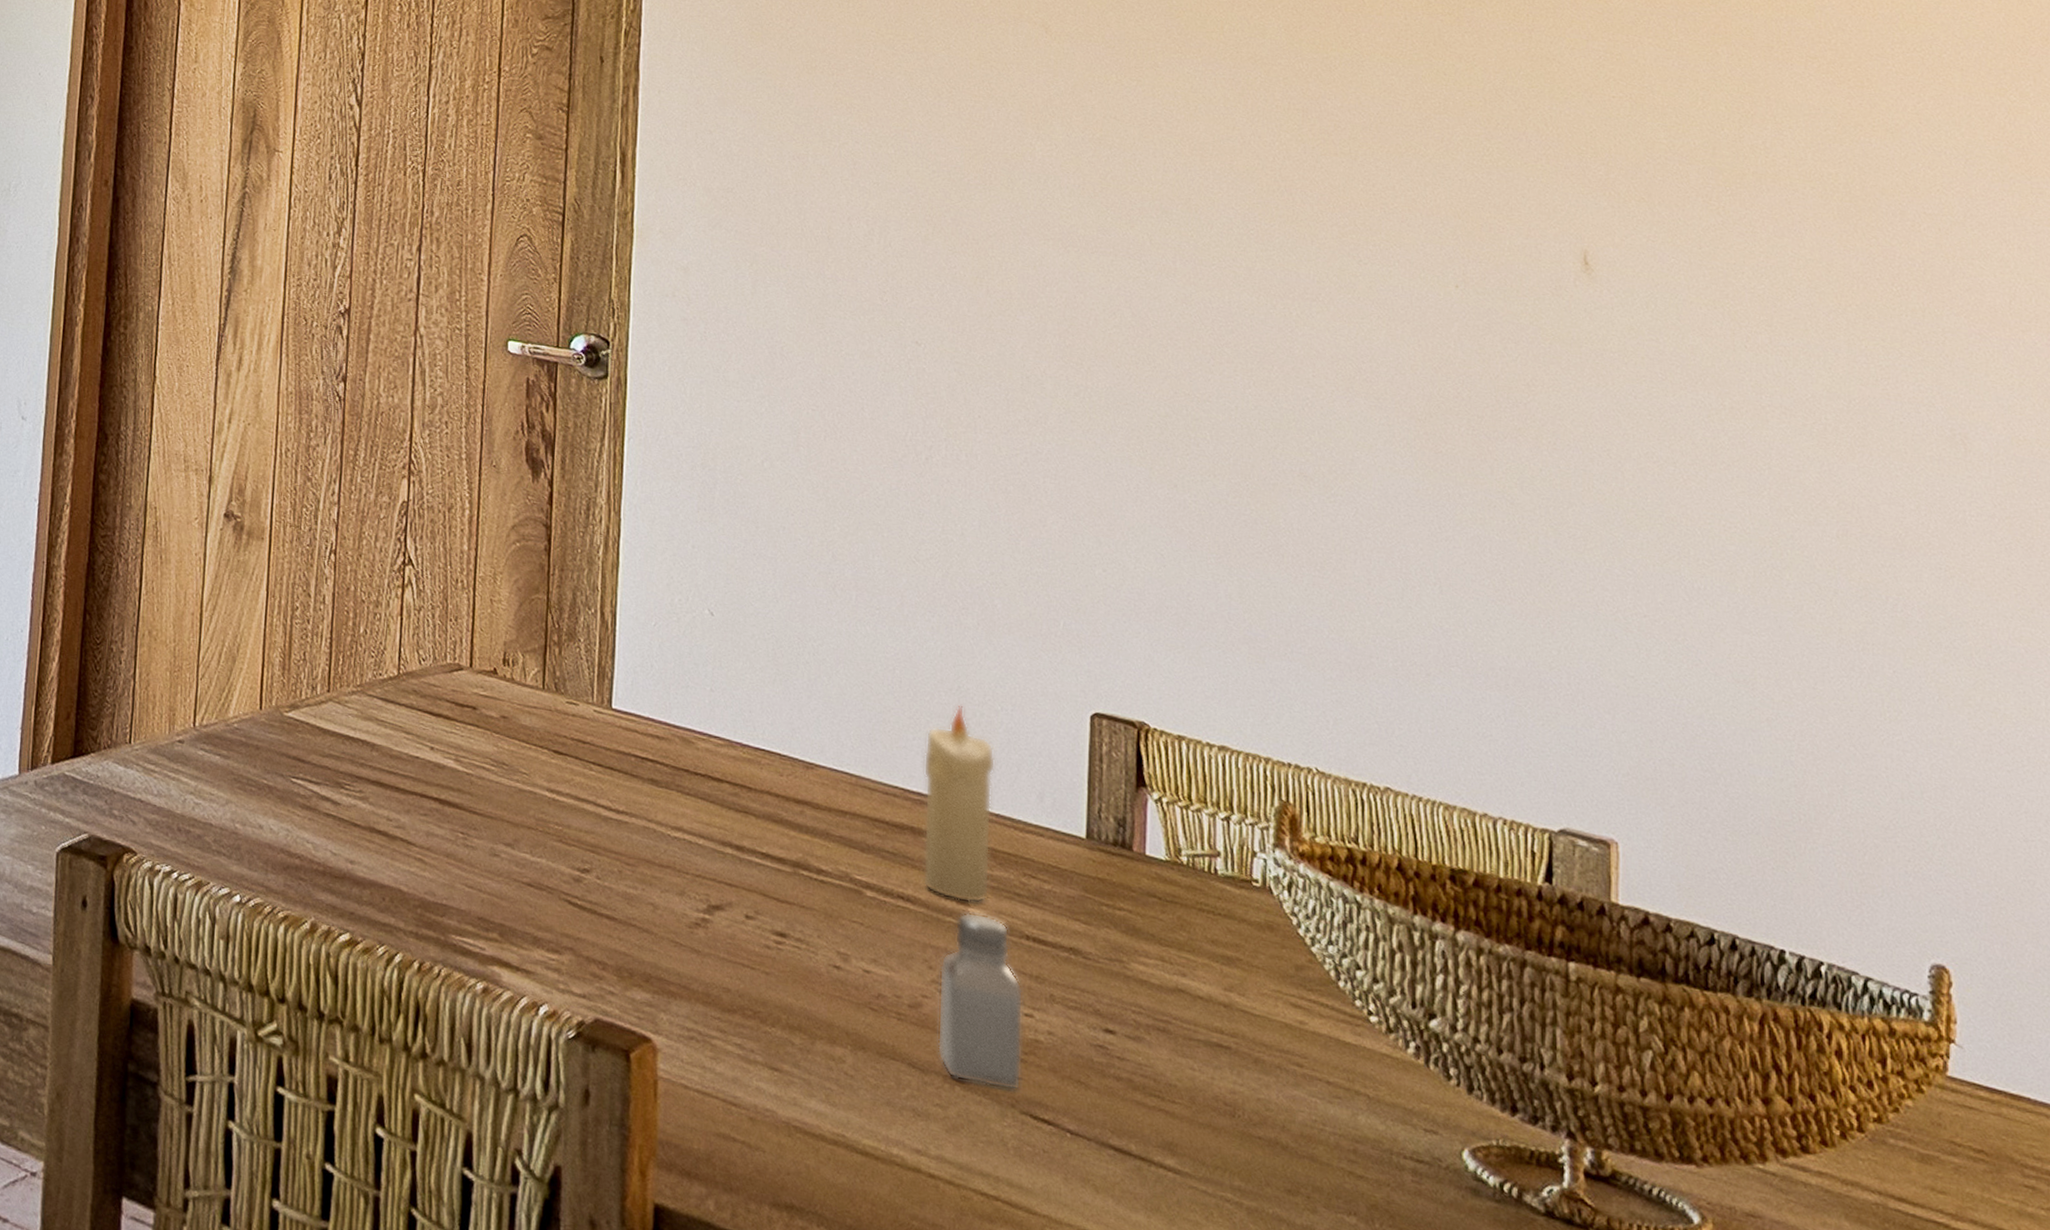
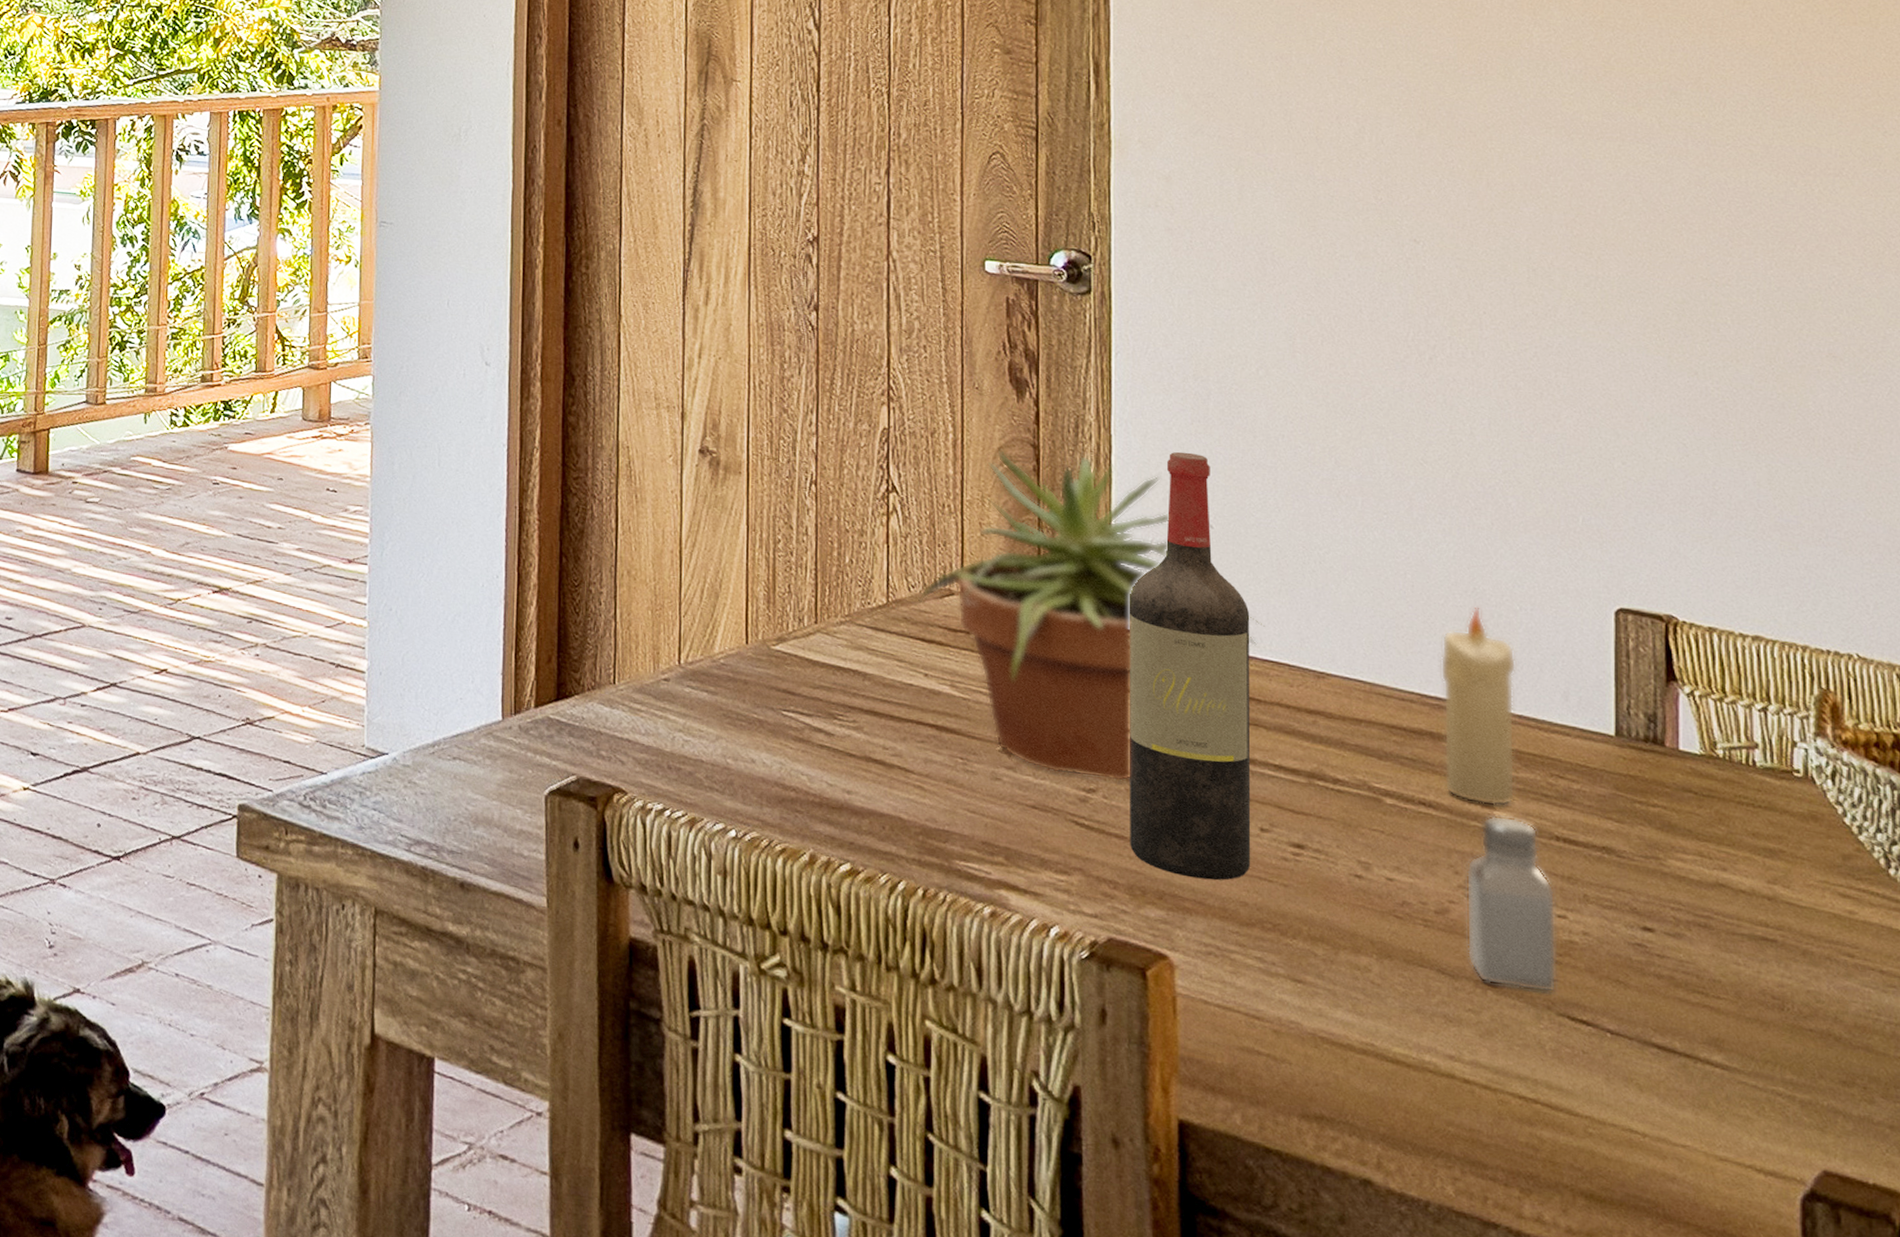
potted plant: none [424,528,758,863] -> present [914,450,1265,782]
wine bottle: none [620,538,745,966] -> present [1130,451,1251,881]

